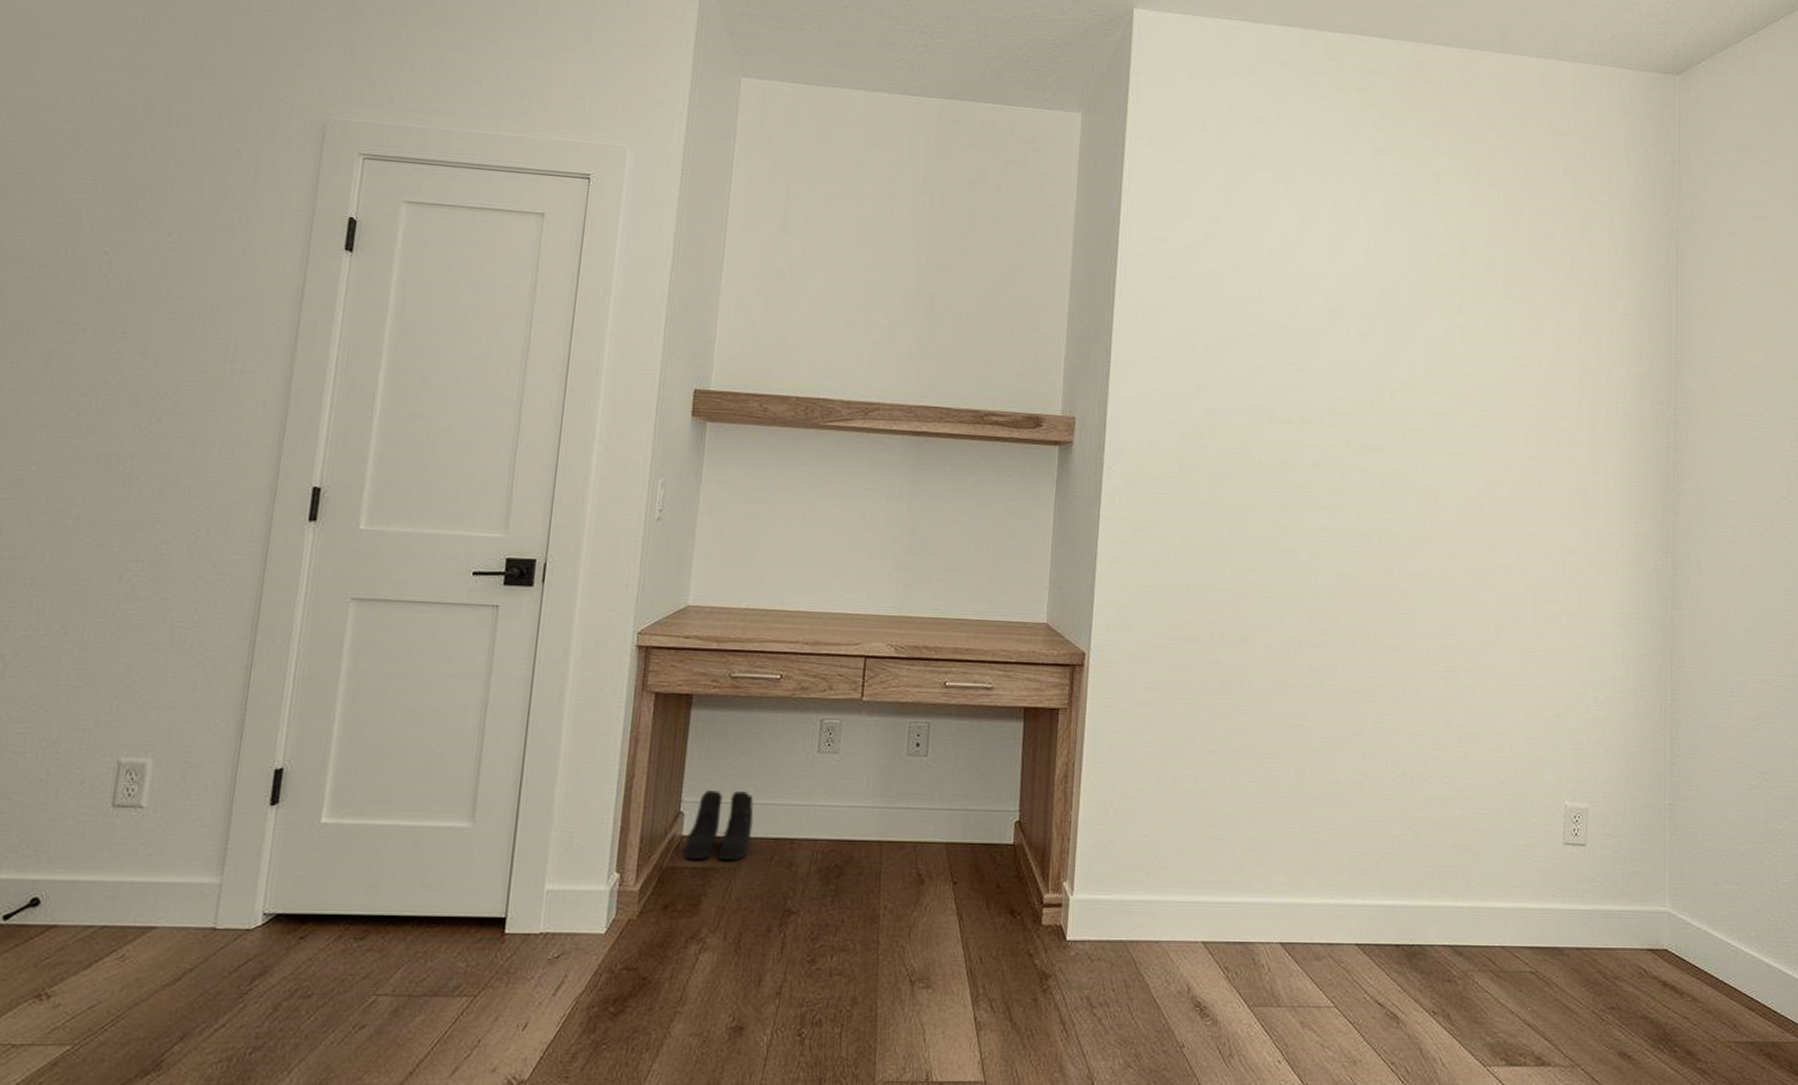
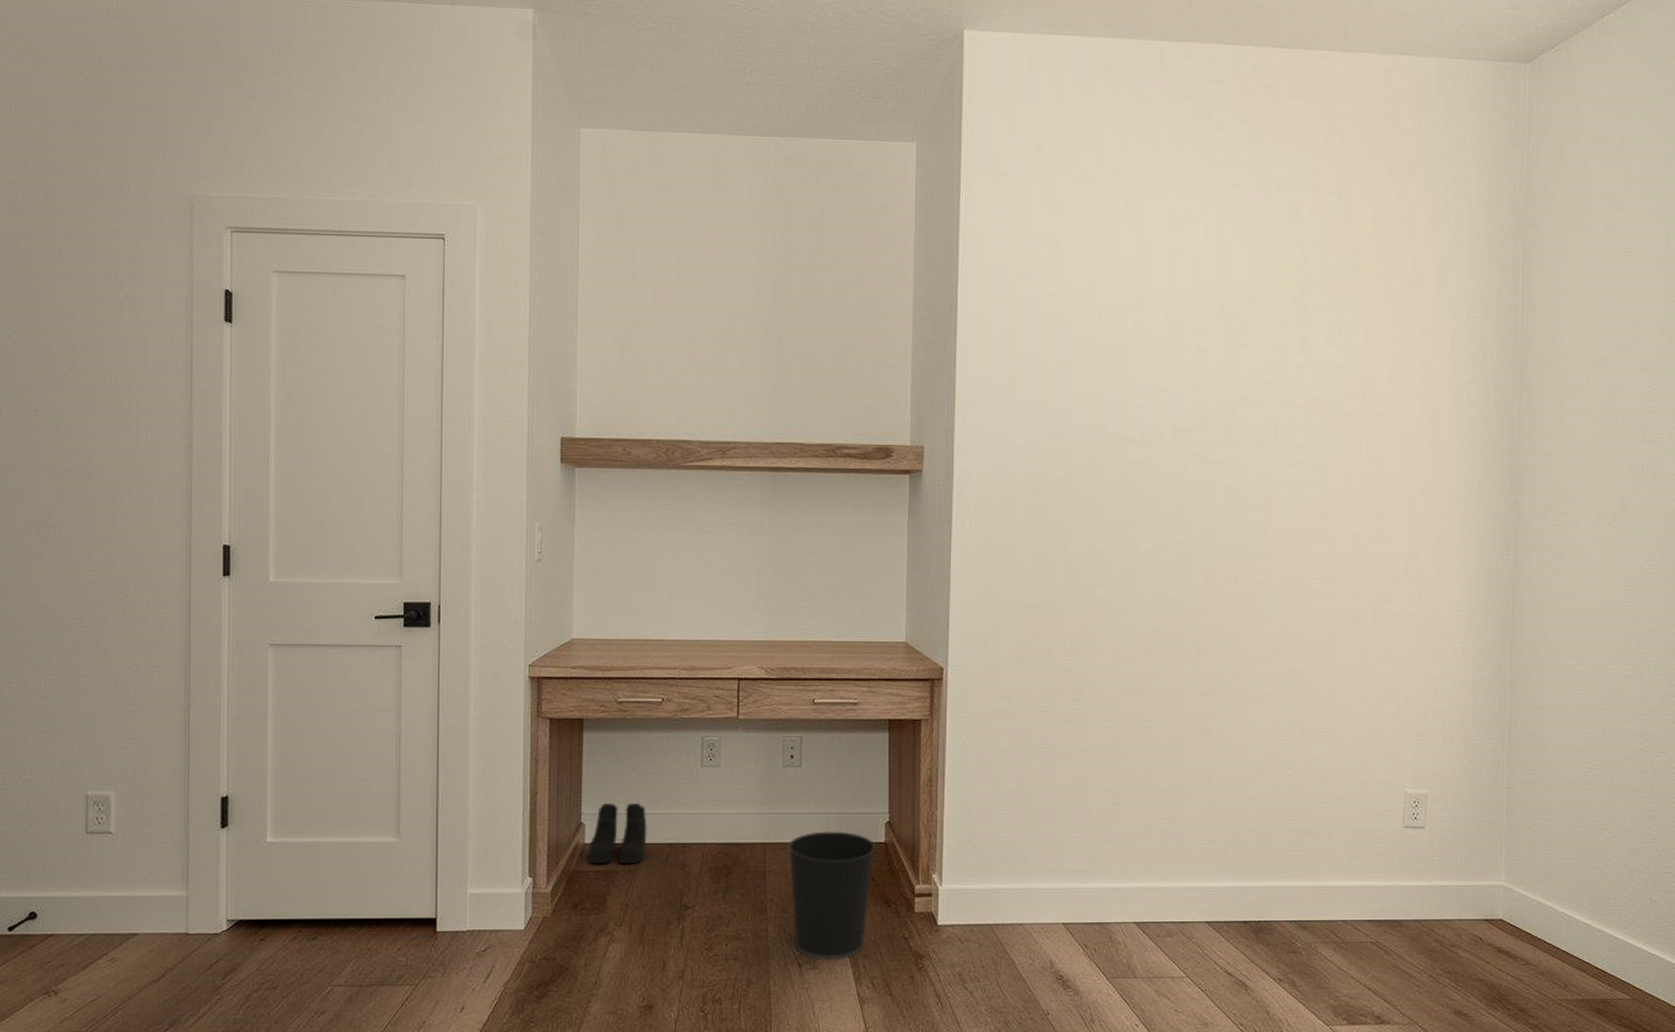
wastebasket: none [907,829,1003,979] -> present [788,831,876,961]

